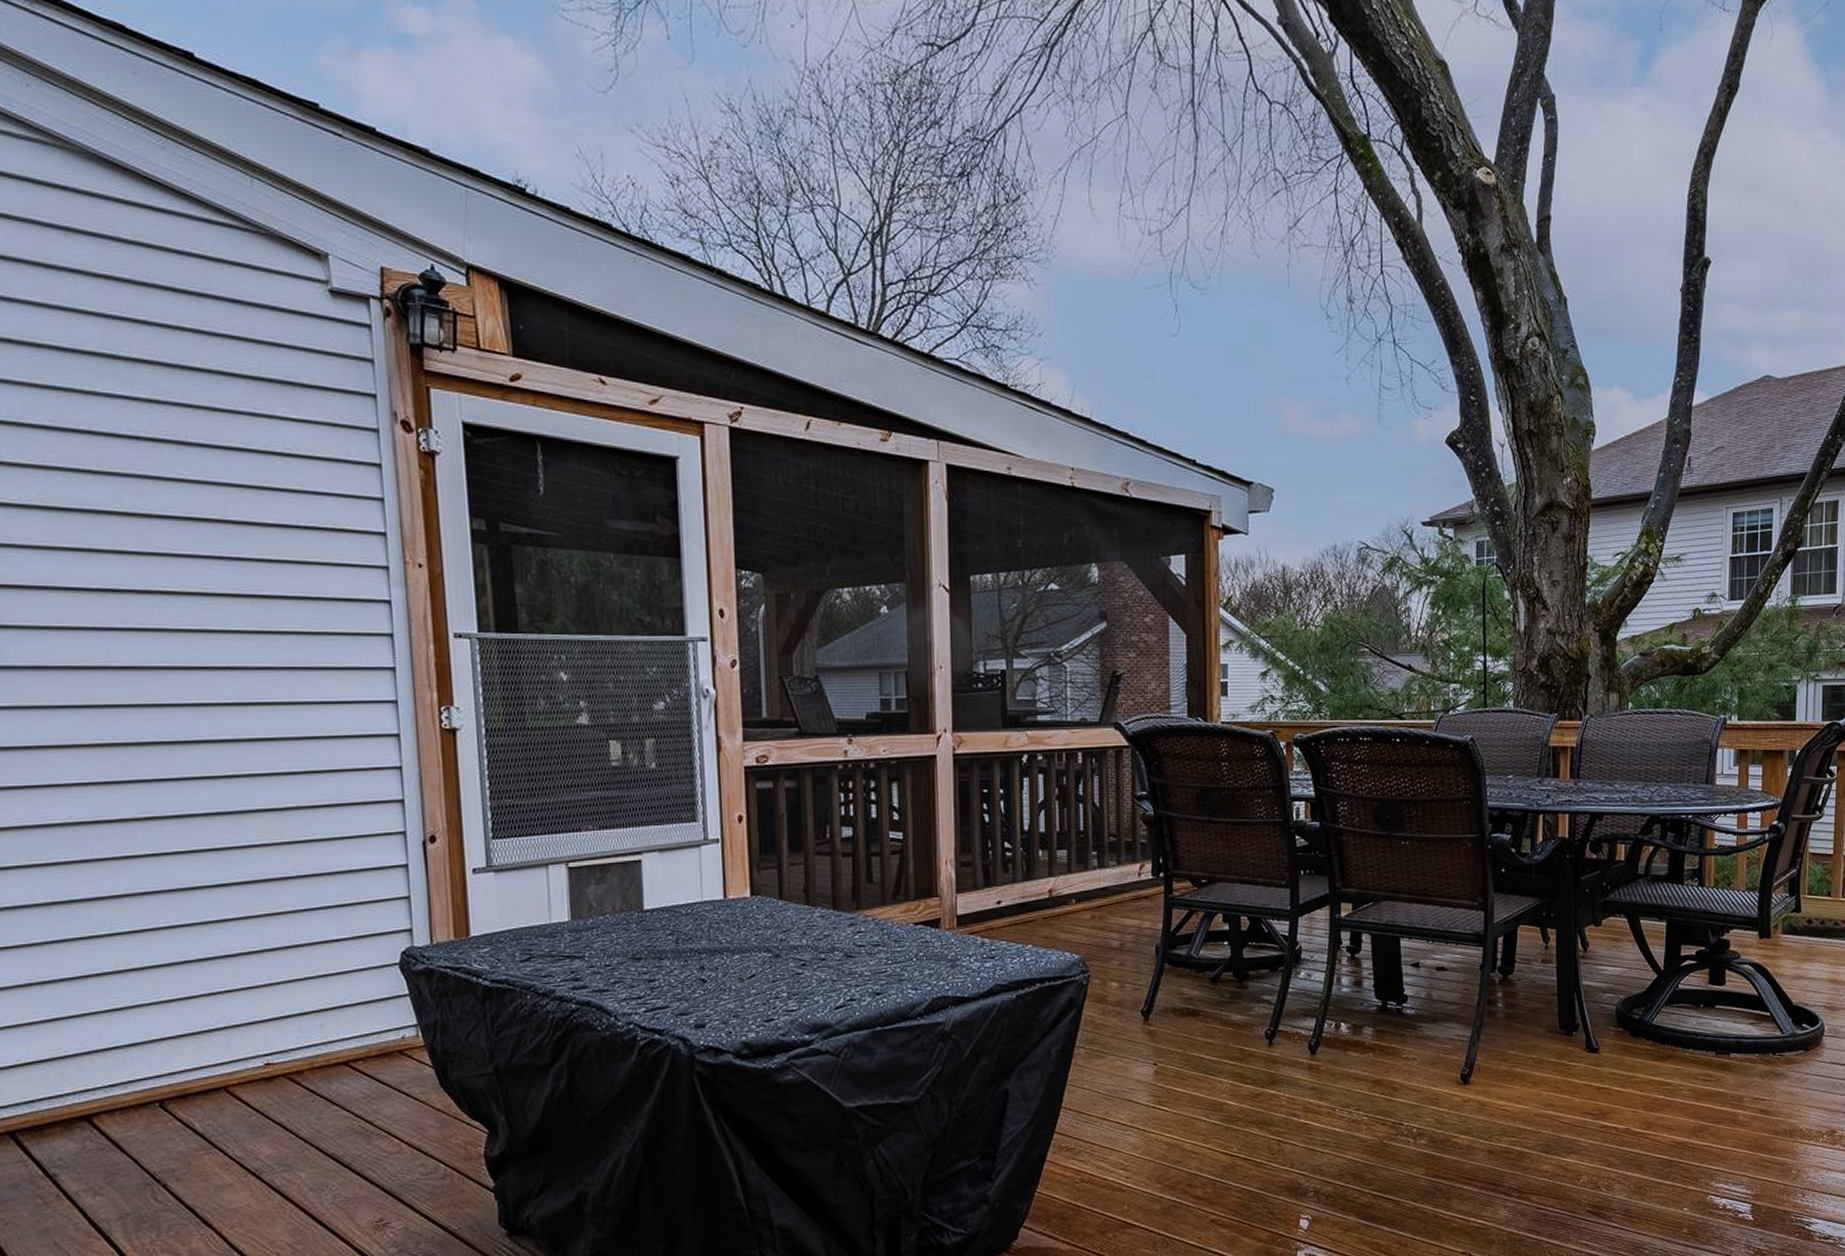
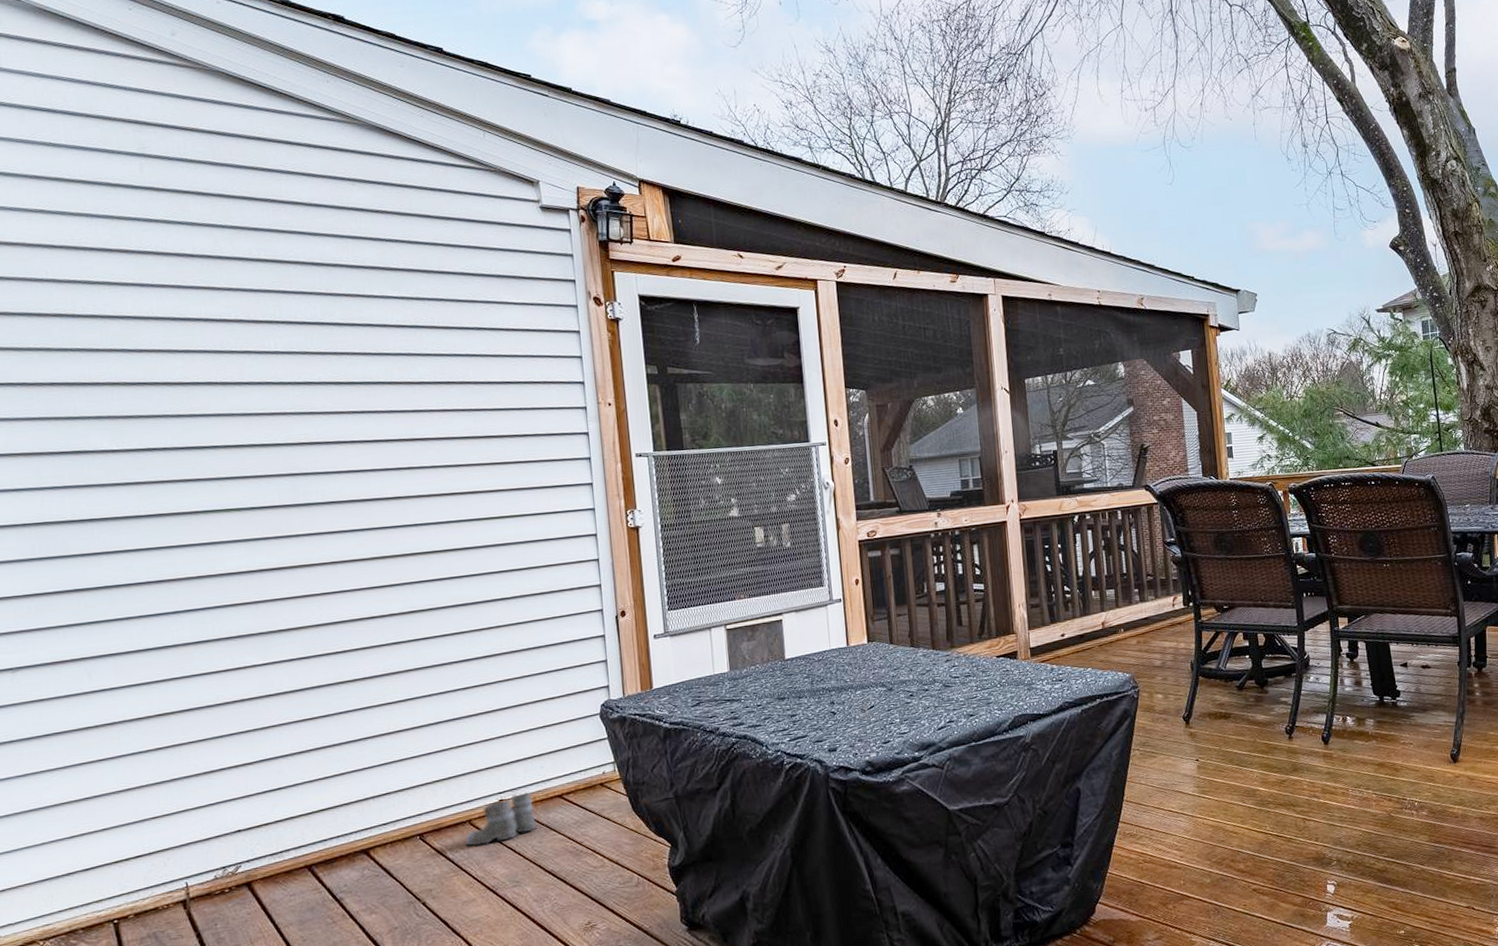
boots: none [219,1054,317,1122] -> present [465,791,539,848]

